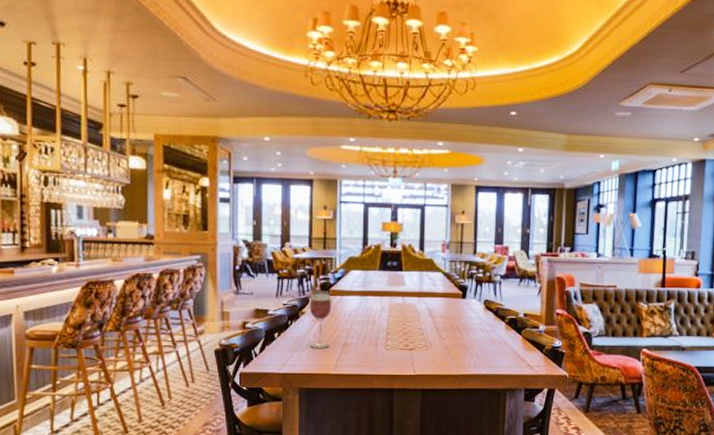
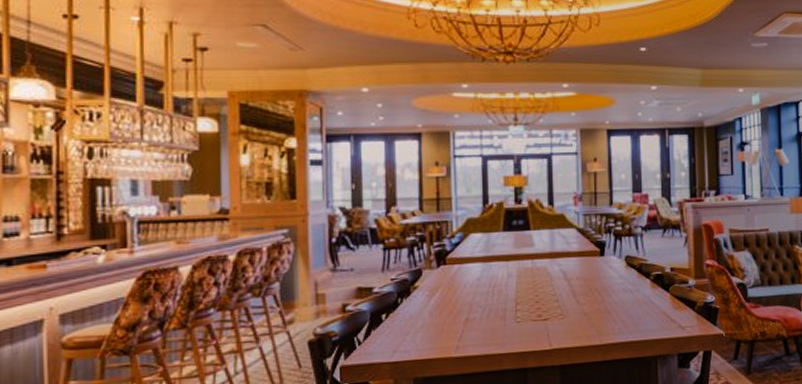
wineglass: present [309,291,332,348] -> none [422,259,450,328]

